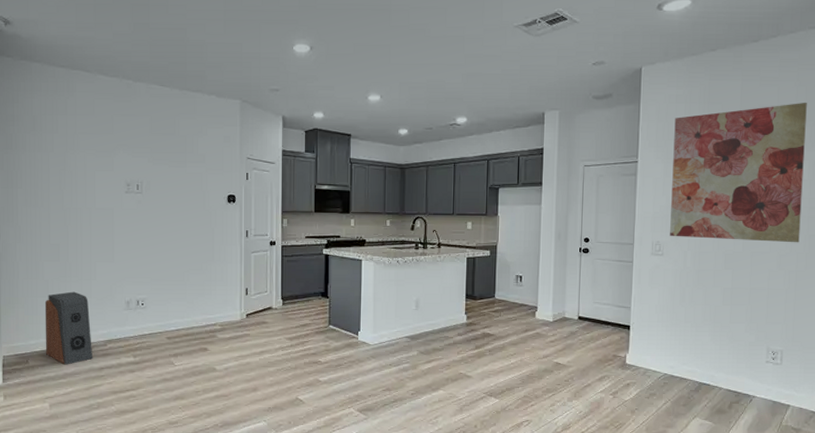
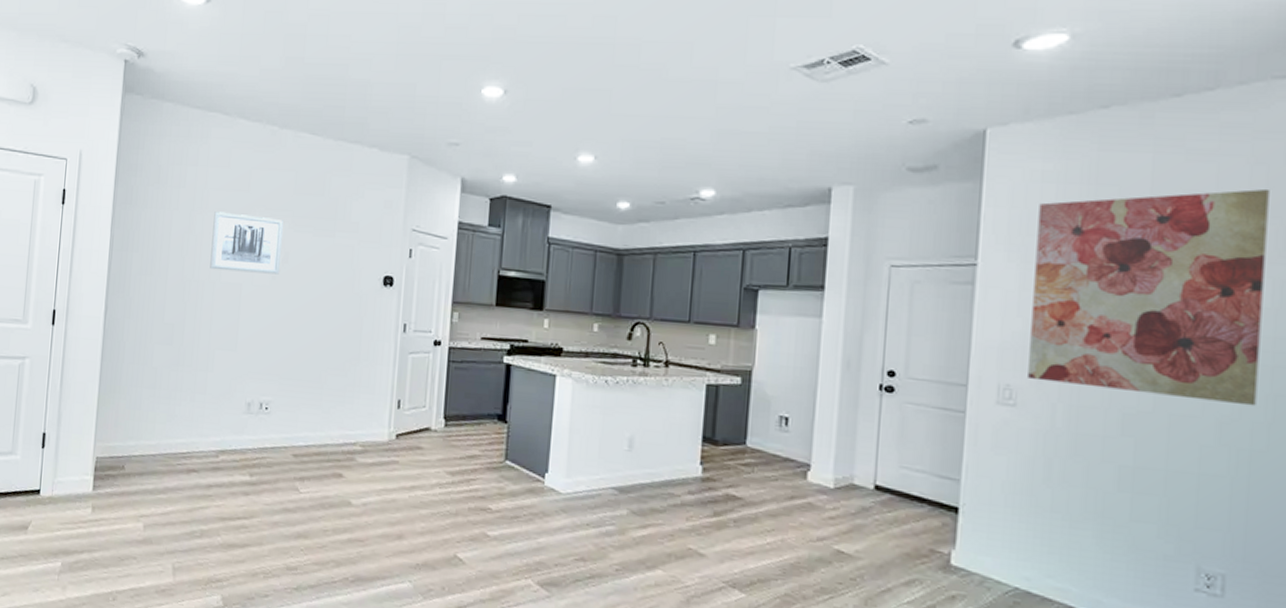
speaker: present [44,291,92,365] -> none [145,384,202,477]
wall art: none [85,152,143,199] -> present [210,211,283,275]

